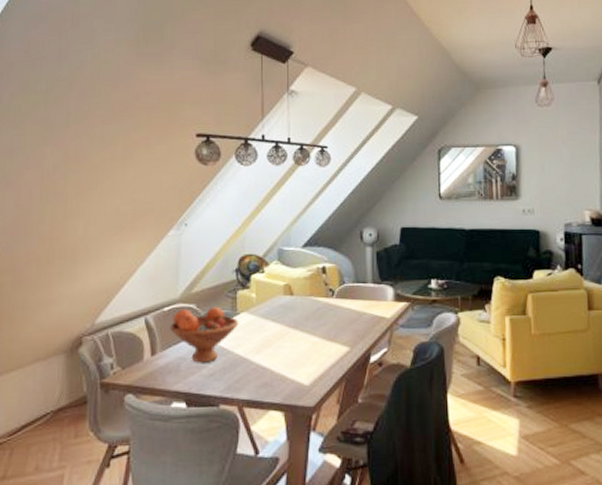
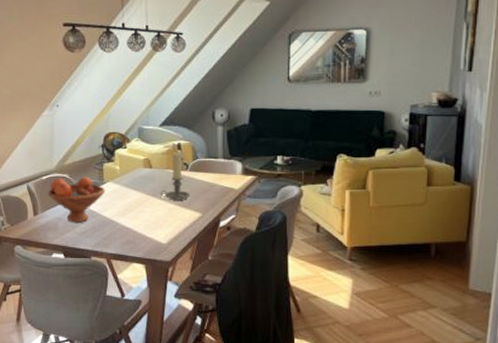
candle holder: none [303,276,337,333] -> present [160,152,191,200]

